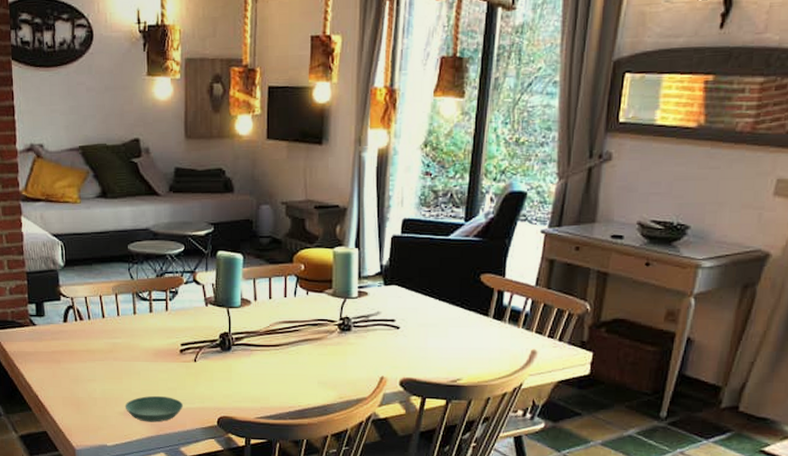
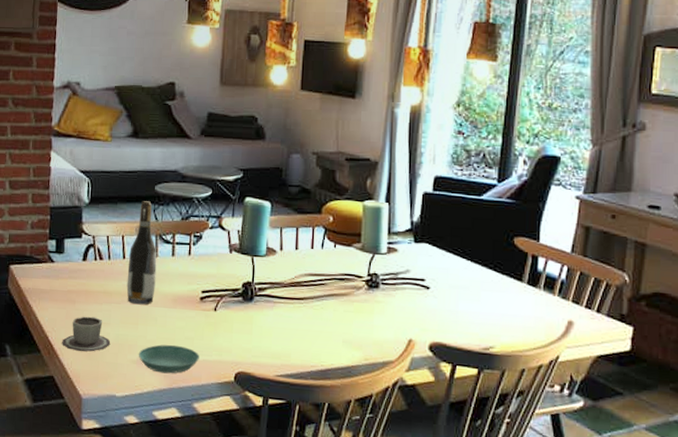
cup: none [51,374,98,408] -> present [62,316,111,352]
wine bottle: none [108,260,136,361] -> present [126,201,157,305]

